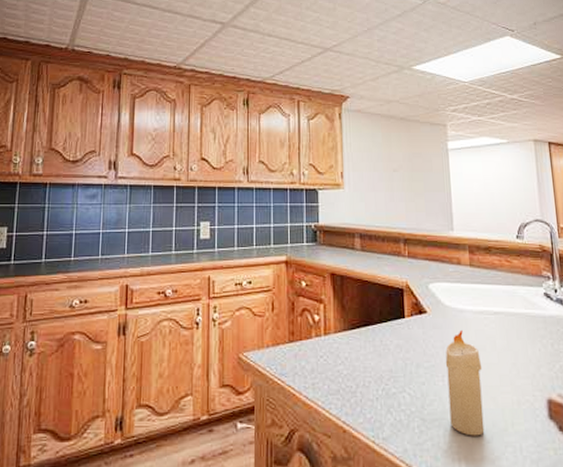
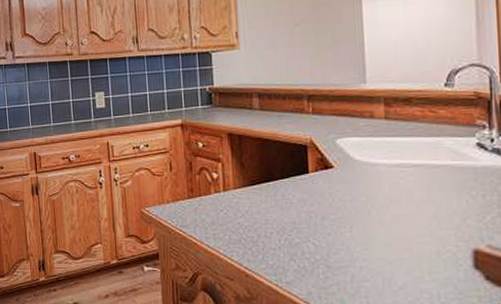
candle: present [445,329,485,436] -> none [354,183,397,283]

